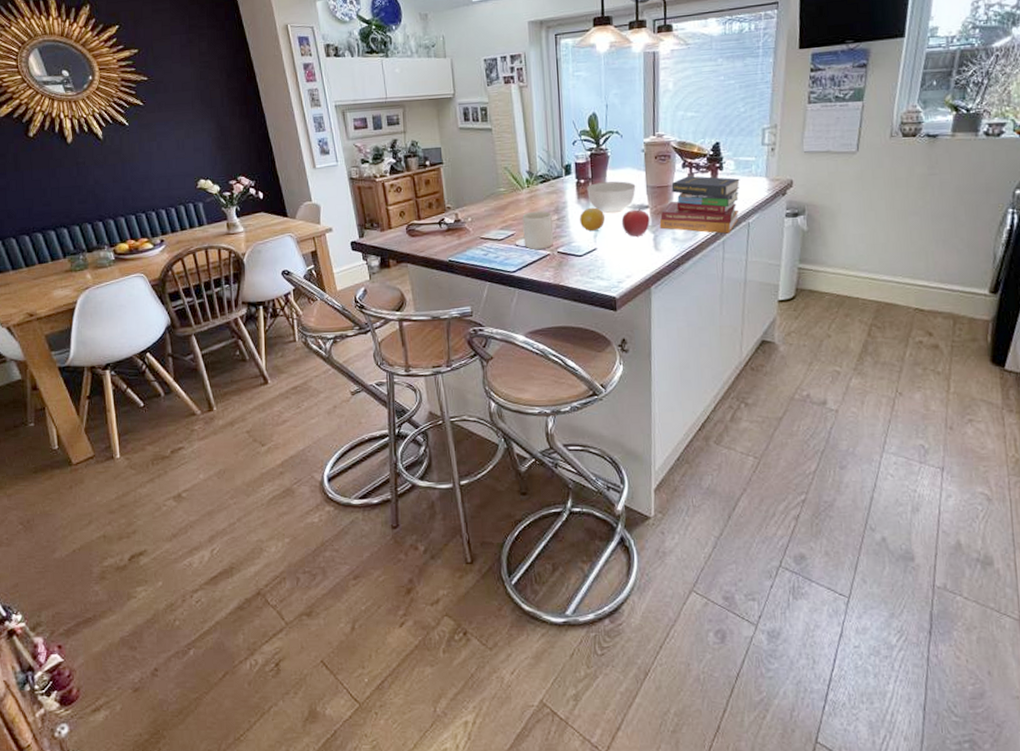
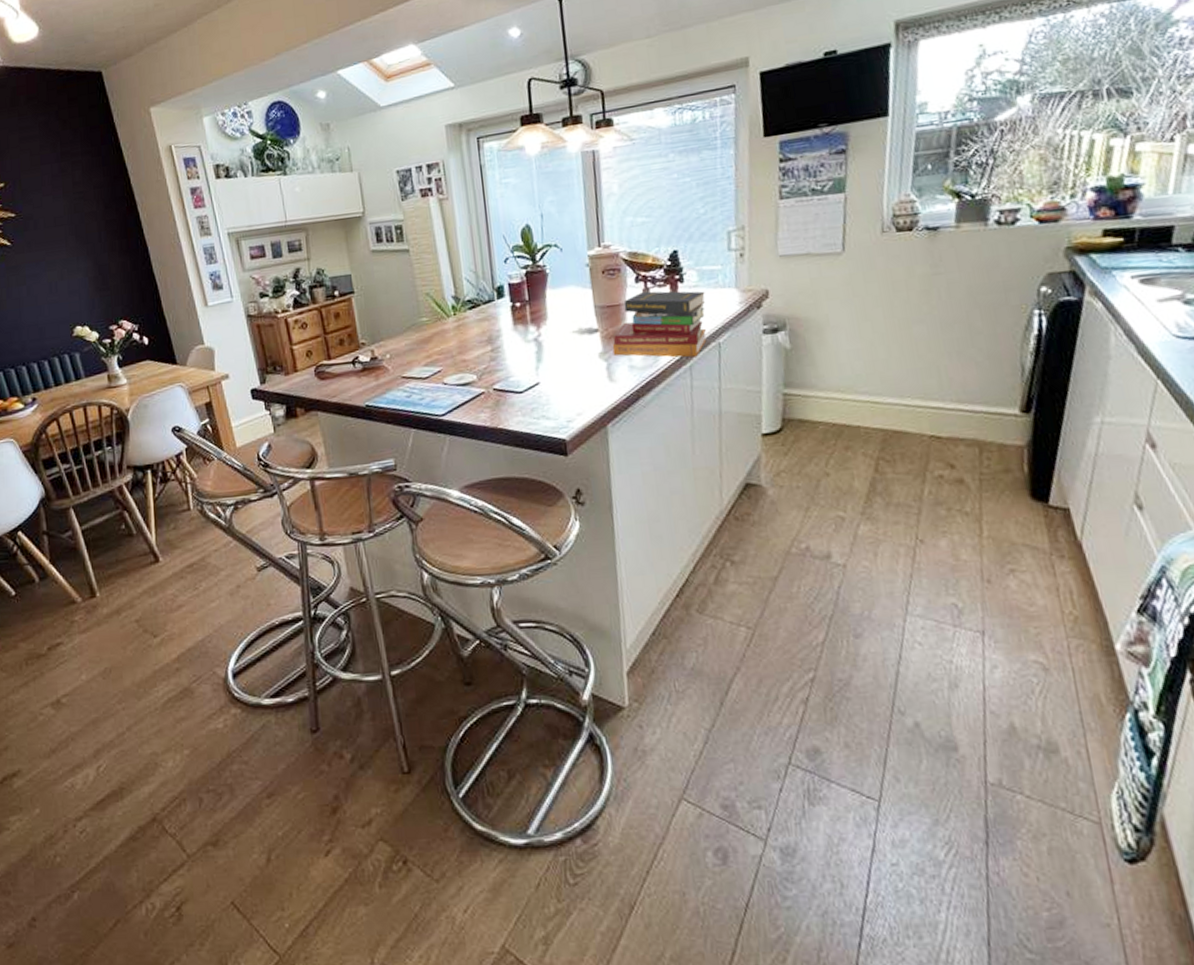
mug: present [522,211,554,250] -> none [450,341,489,388]
fruit: present [580,207,606,232] -> none [517,334,548,363]
bowl: present [587,181,636,214] -> none [524,302,582,341]
fruit: present [621,208,650,237] -> none [567,332,601,367]

